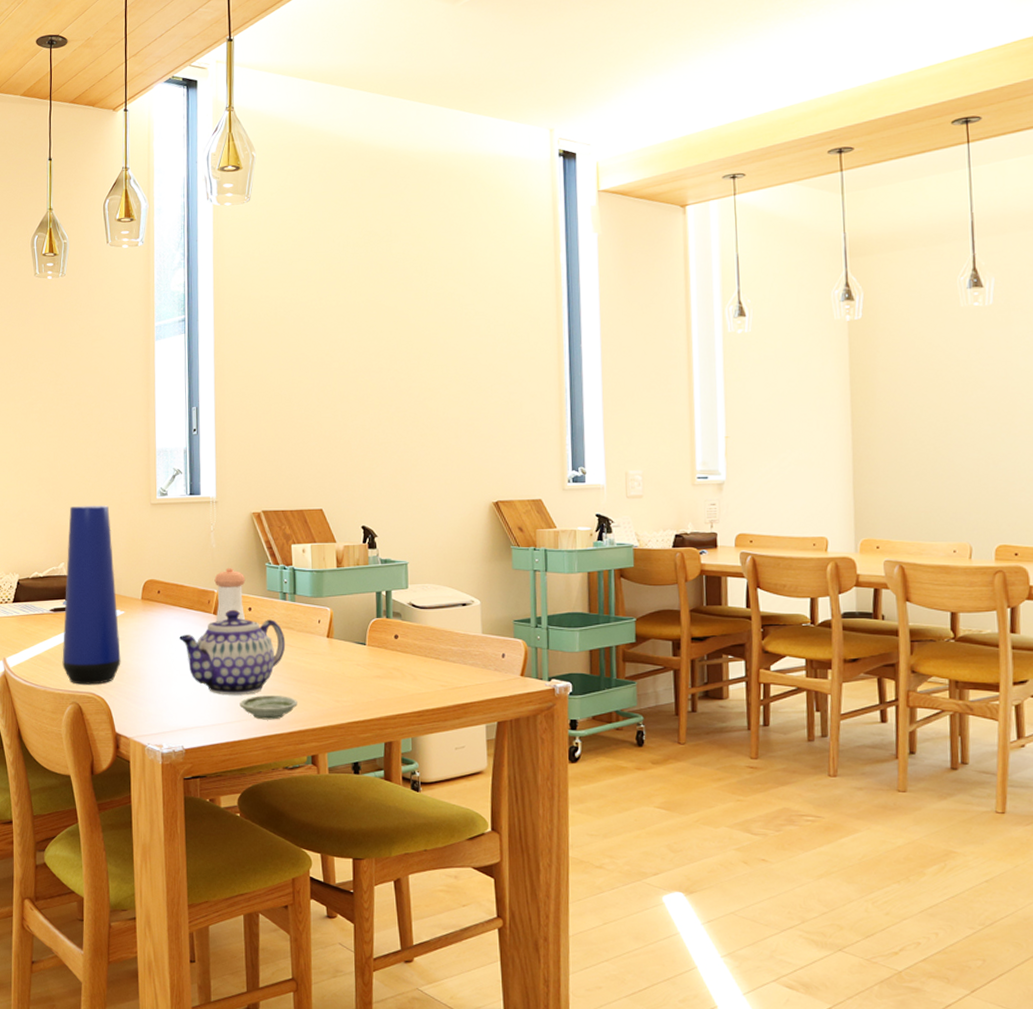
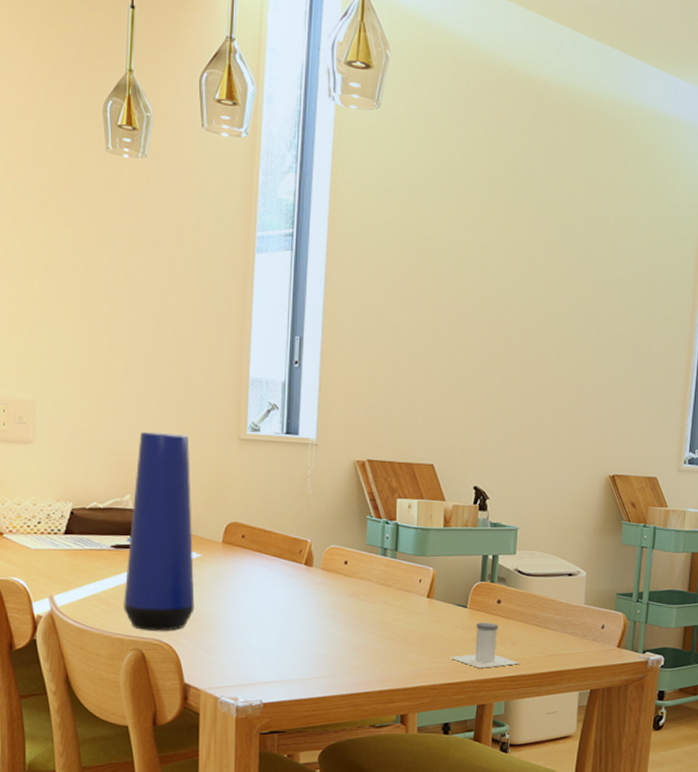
teapot: present [179,610,286,696] -> none [264,562,383,651]
pepper shaker: present [214,567,246,622] -> none [307,516,344,574]
saucer: present [239,696,298,720] -> none [327,652,390,678]
salt shaker: none [353,658,423,705] -> present [449,622,520,668]

